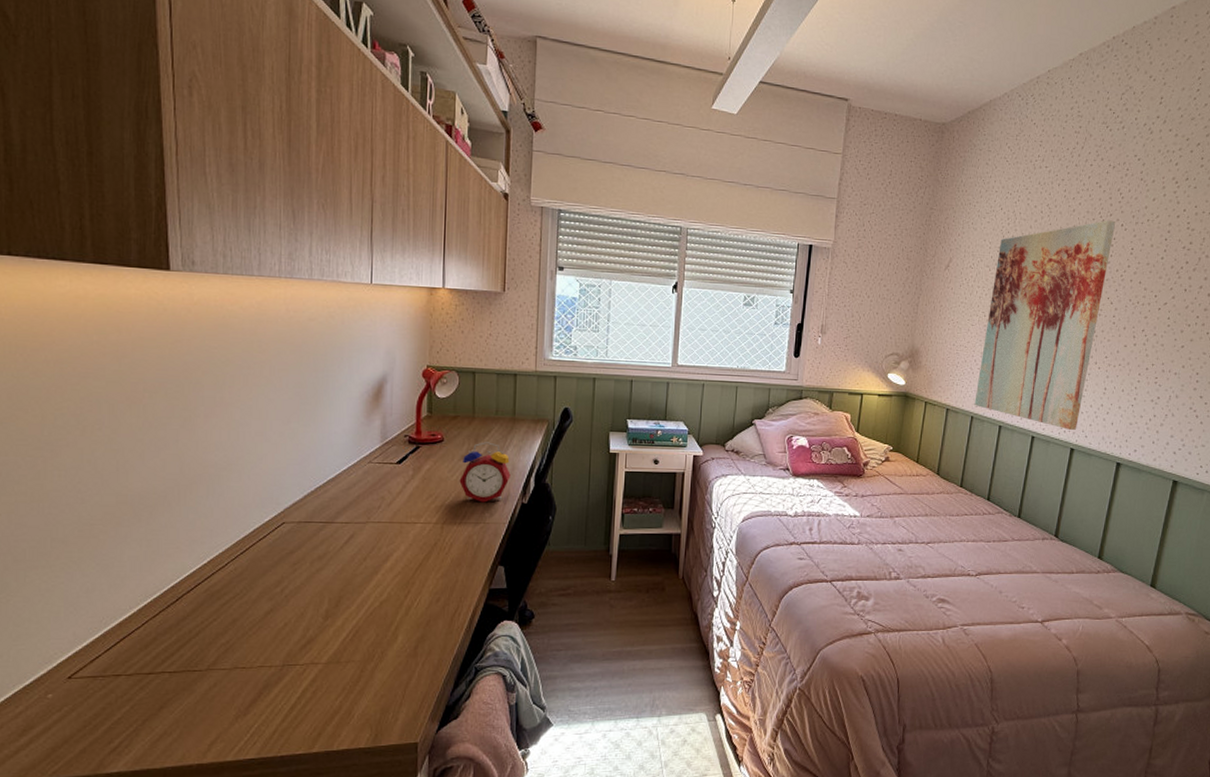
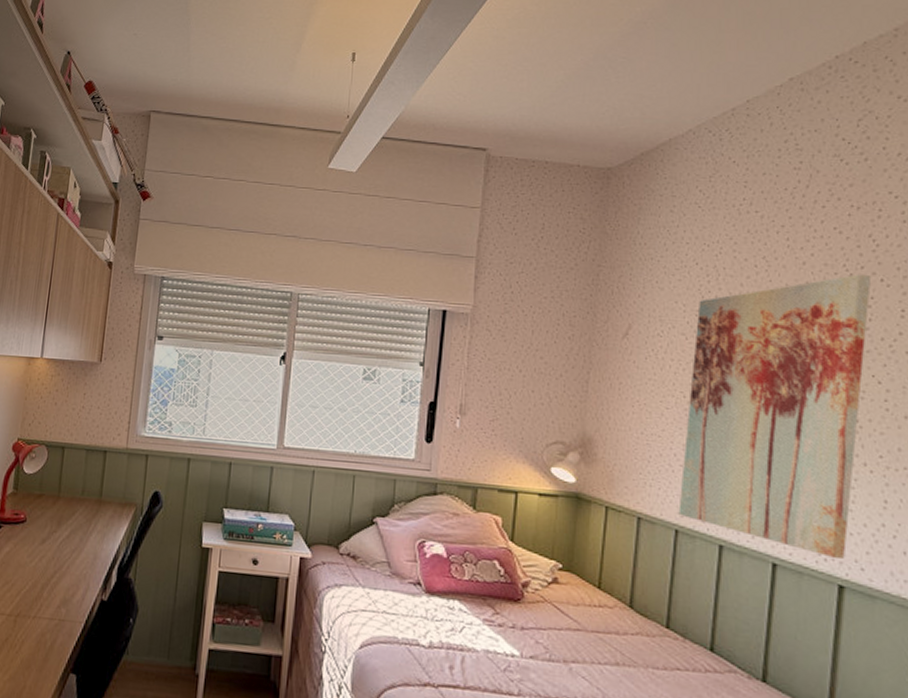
alarm clock: present [459,442,511,503] -> none [37,525,92,596]

